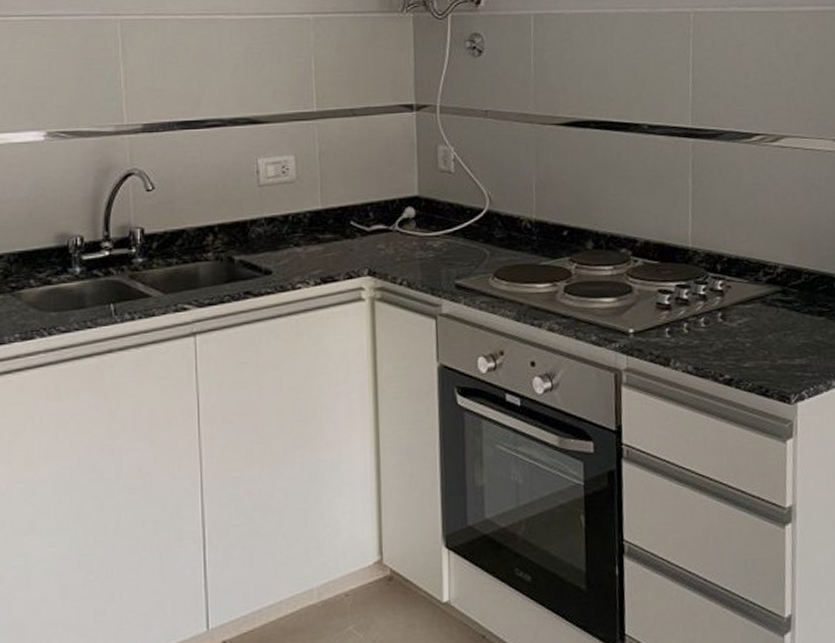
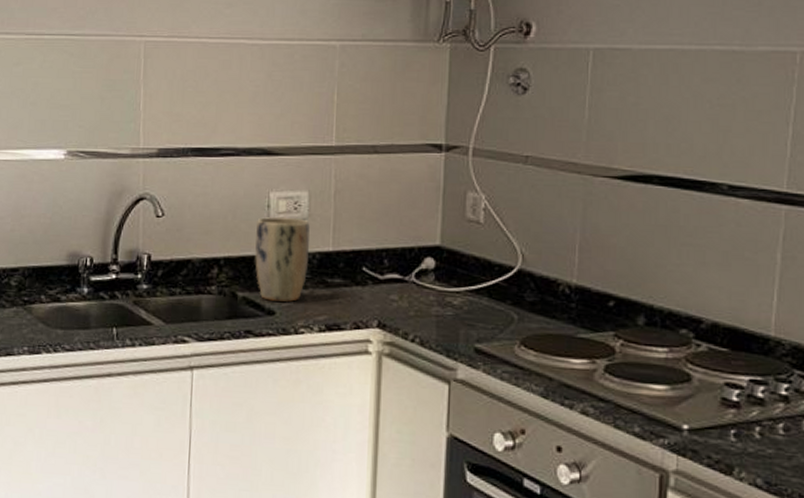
plant pot: none [247,181,301,261] -> present [254,216,310,302]

